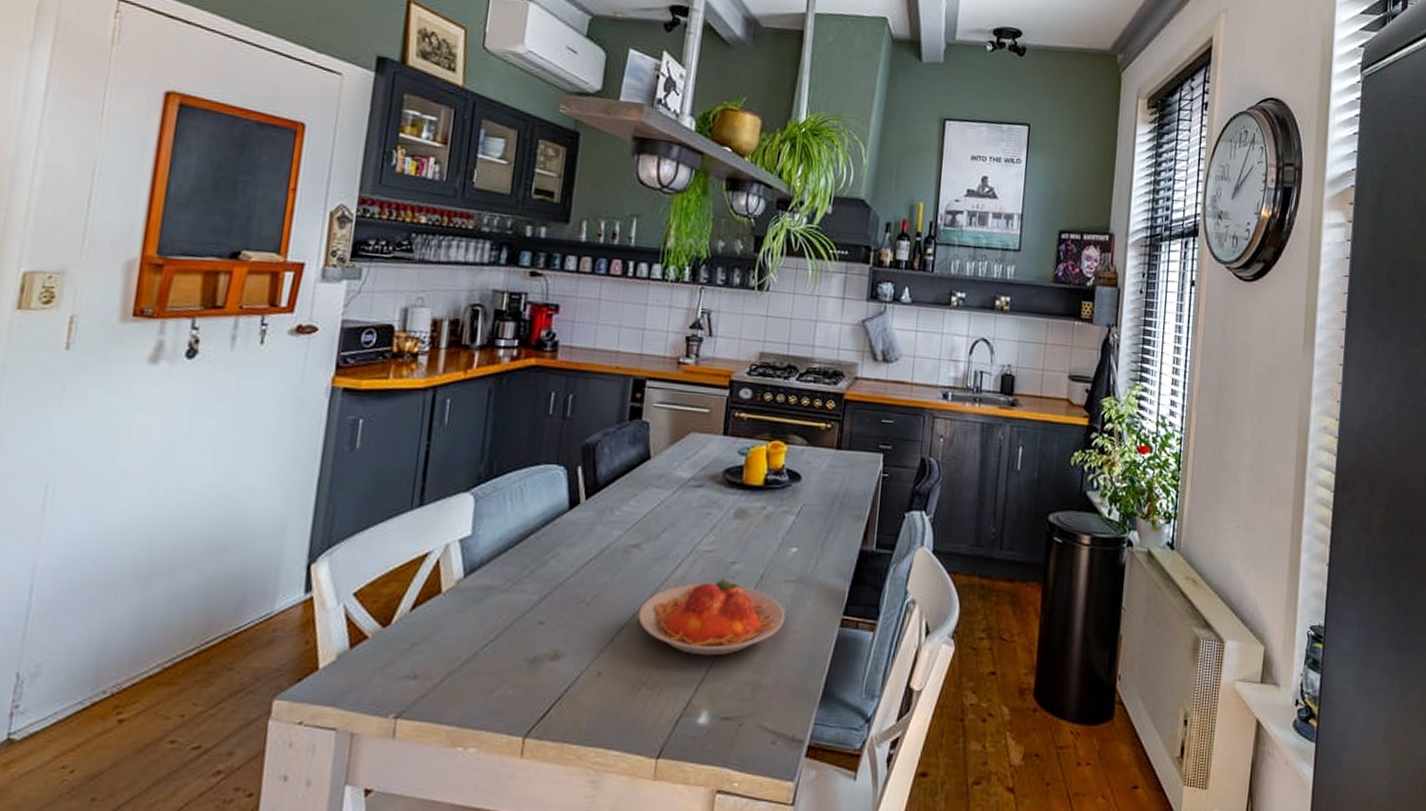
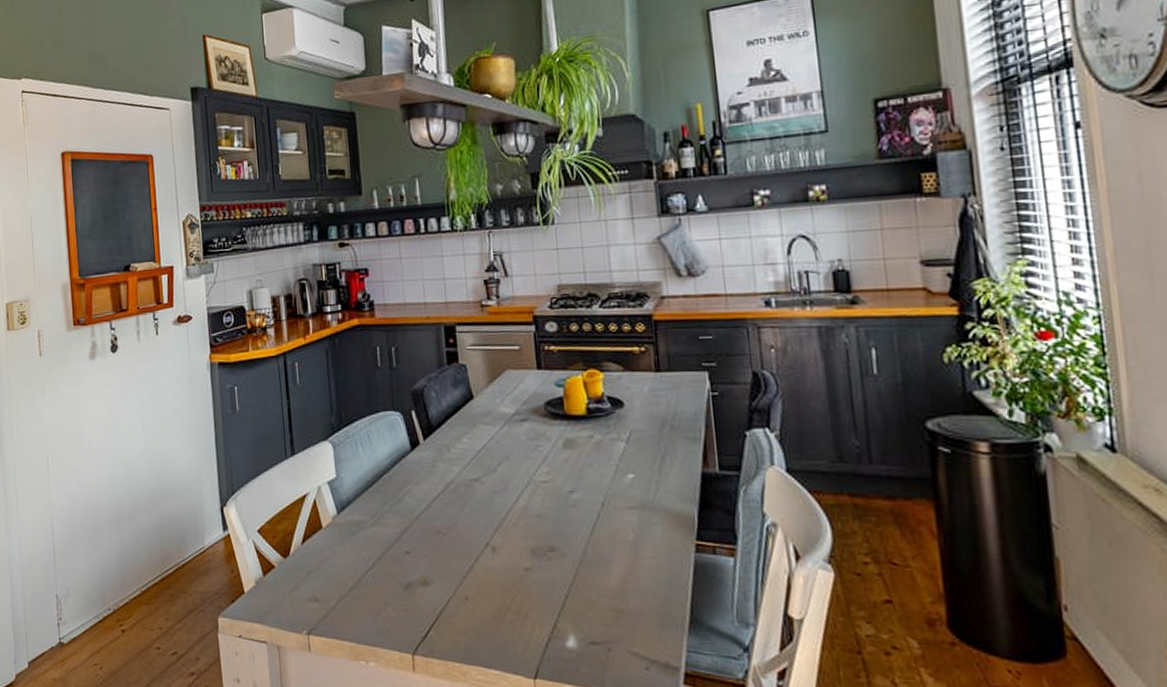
plate: present [638,578,785,656] -> none [490,507,635,582]

